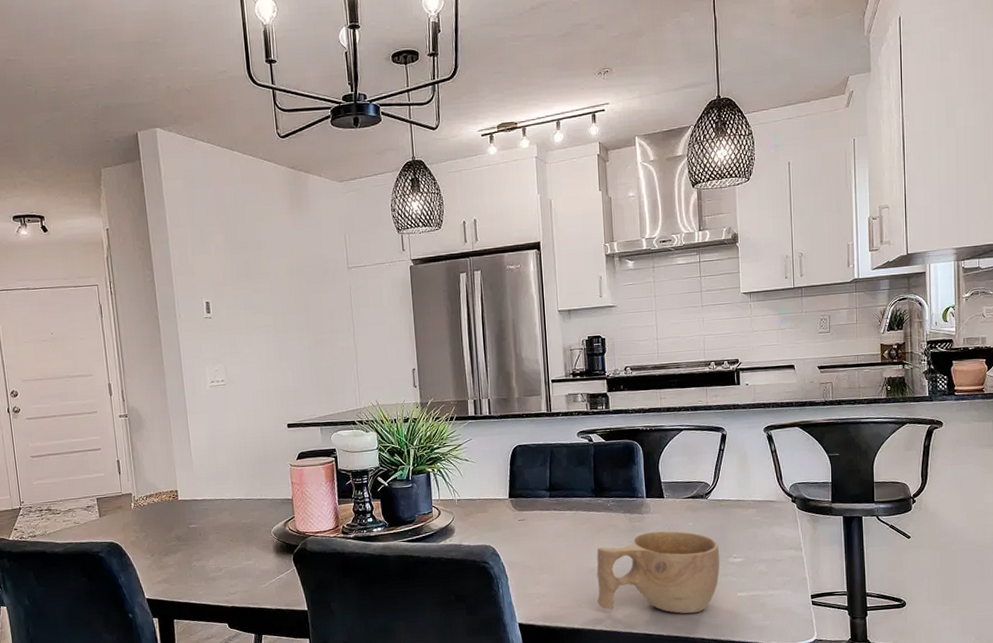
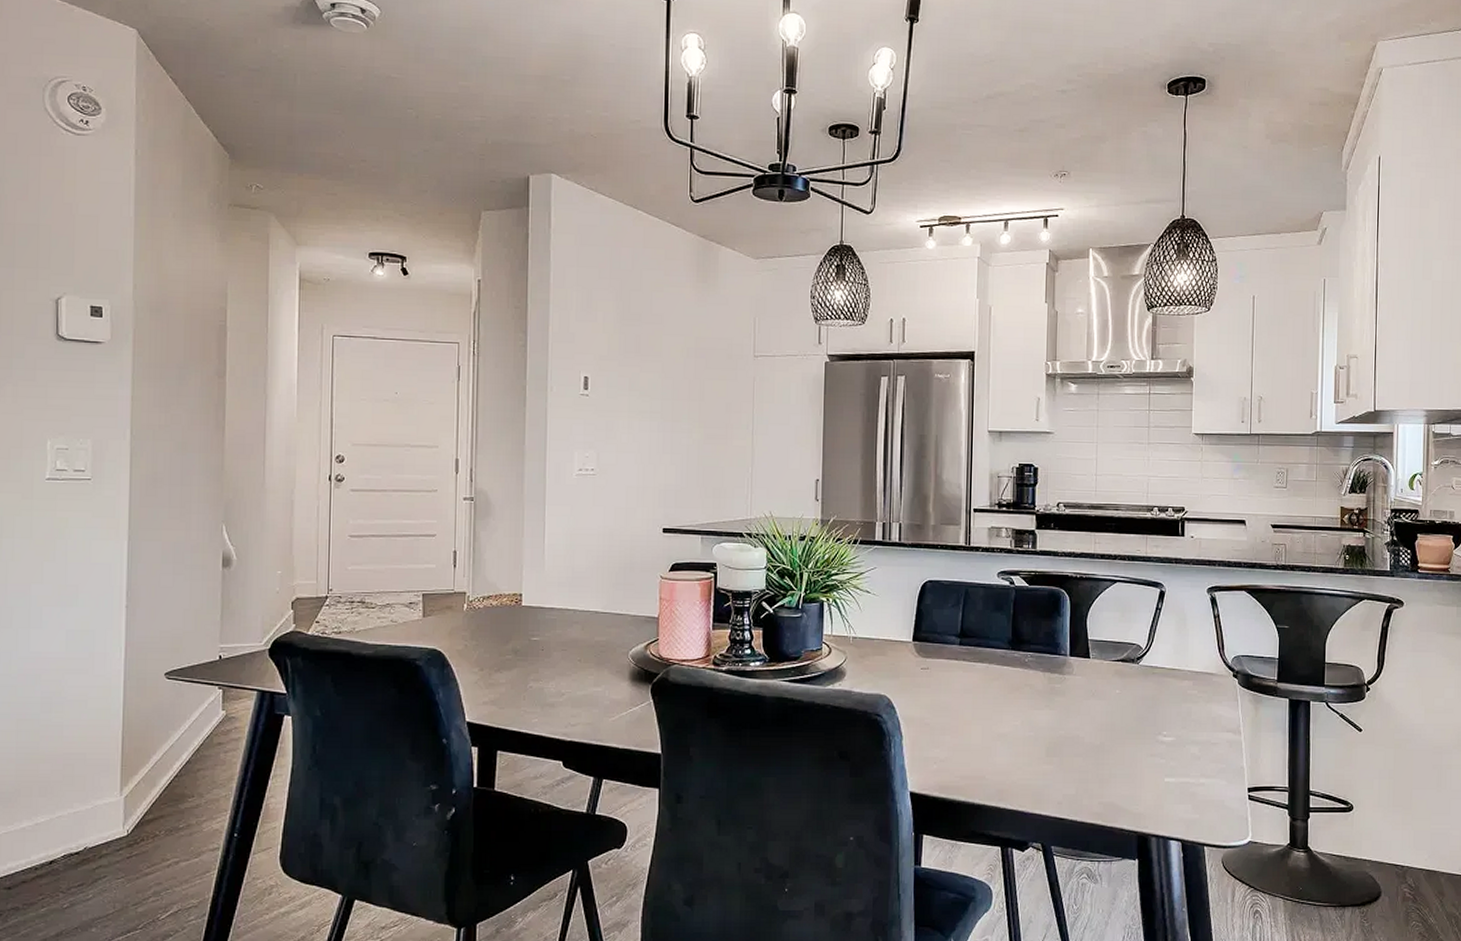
cup: present [597,531,720,614] -> none [1004,696,1149,798]

